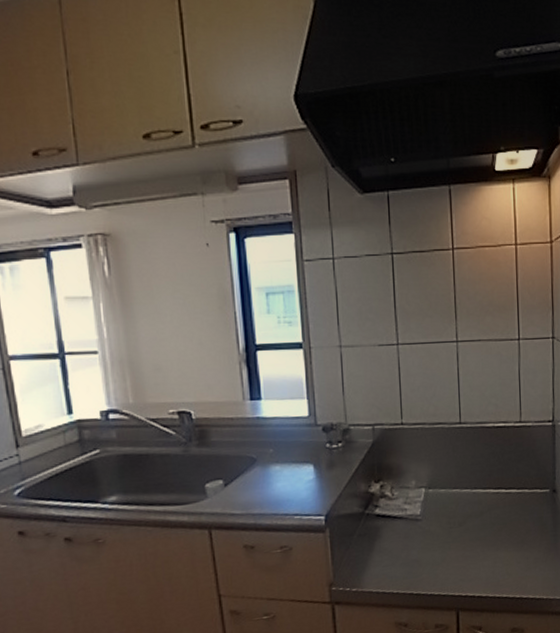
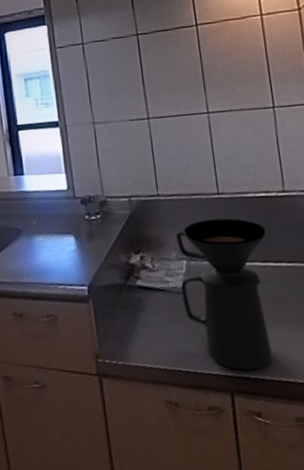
coffee maker: none [417,447,501,590] -> present [176,218,272,371]

